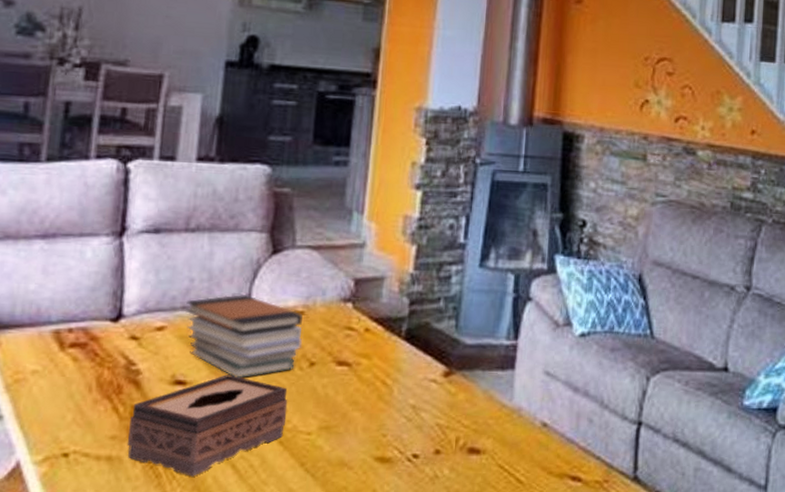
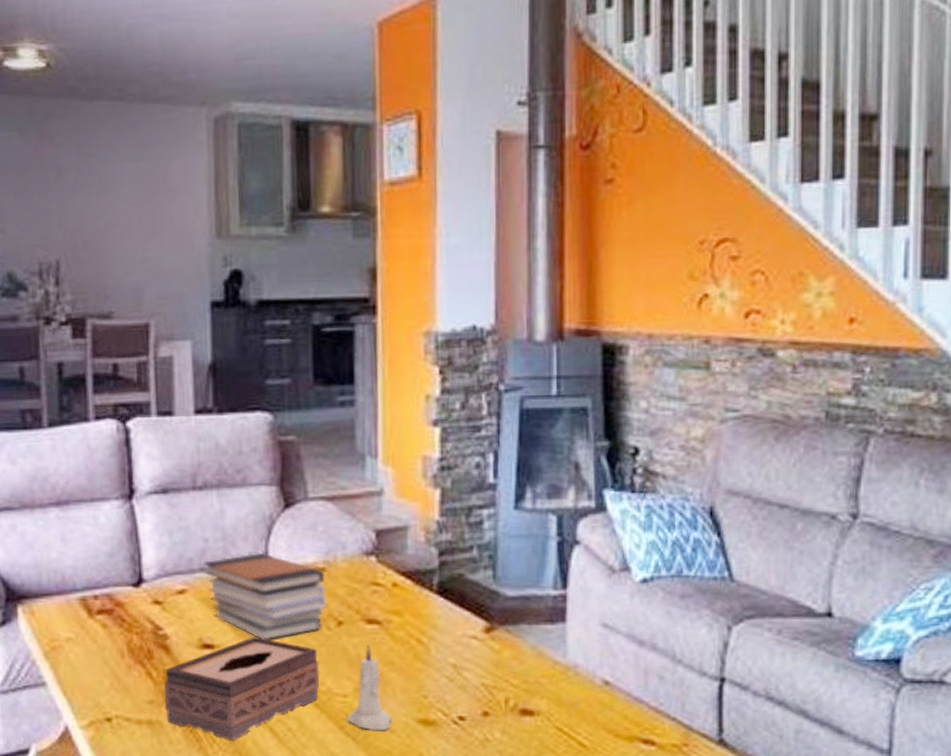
candle: none [308,385,352,468] -> present [347,644,392,731]

